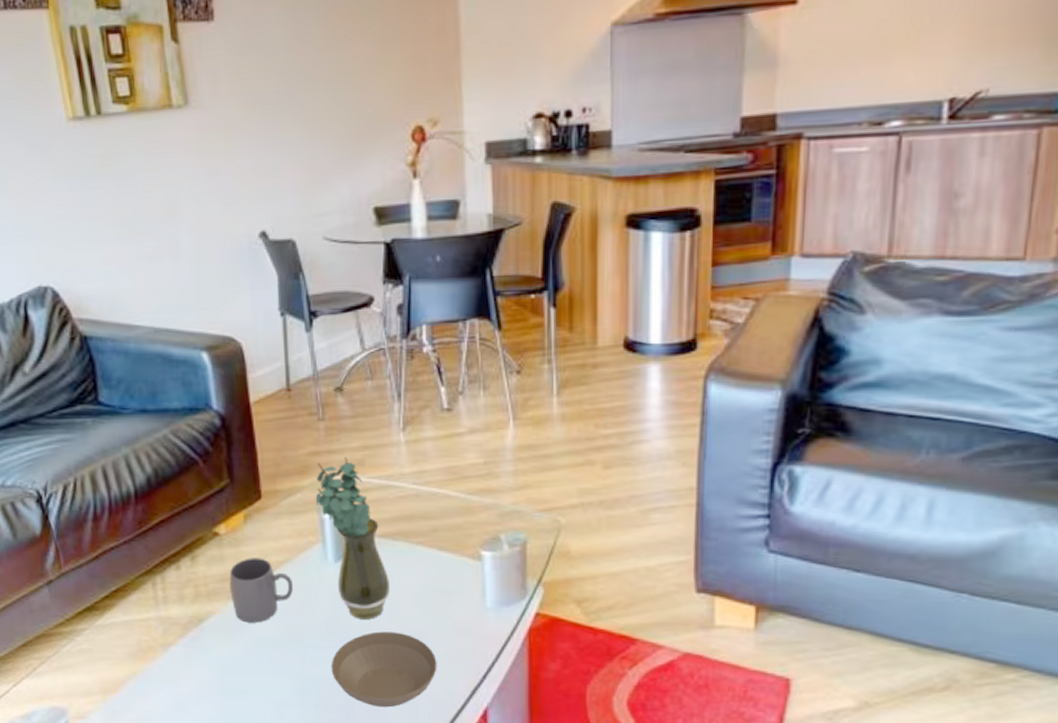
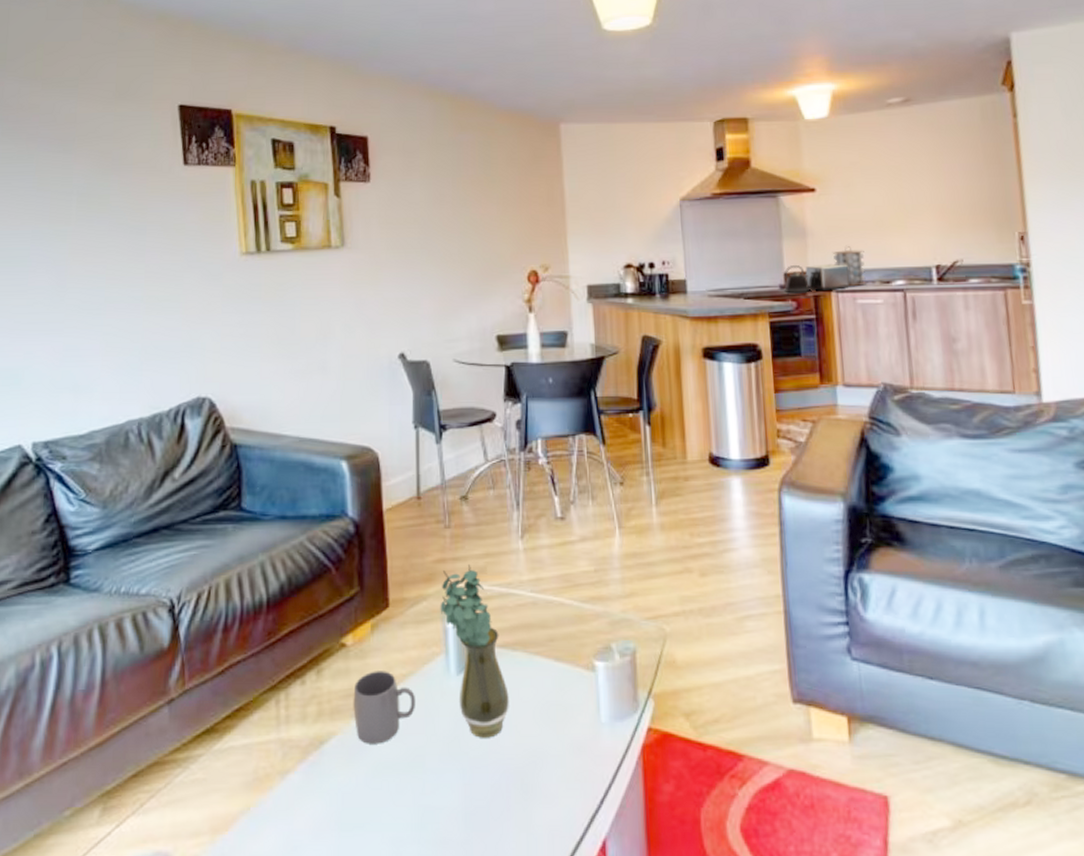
bowl: present [331,631,437,708] -> none [450,751,556,841]
kettle: none [739,106,774,143] -> present [783,265,809,294]
toaster: none [769,101,828,139] -> present [805,263,849,292]
spice rack: none [809,76,854,132] -> present [832,245,866,287]

